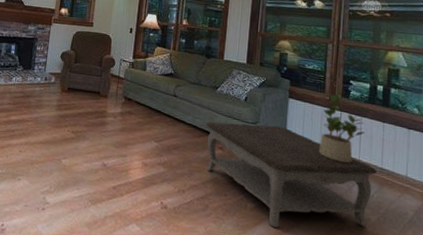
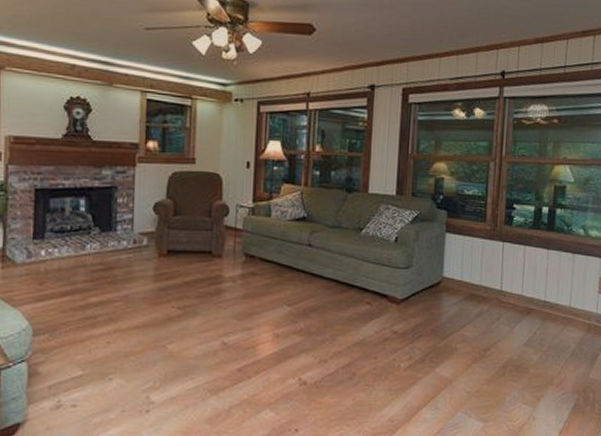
coffee table: present [206,122,377,228] -> none [349,267,540,385]
potted plant: present [318,94,365,163] -> none [479,222,529,300]

